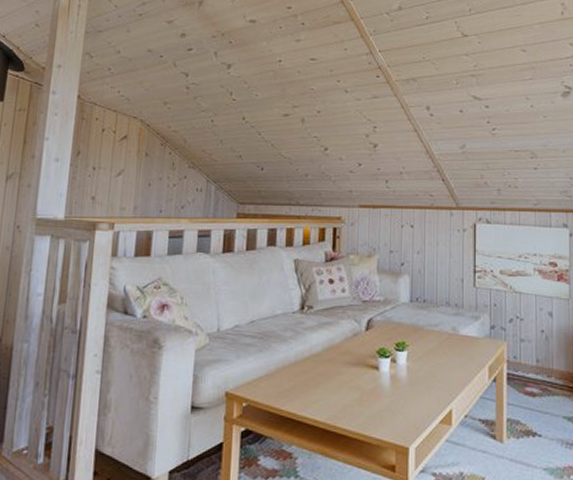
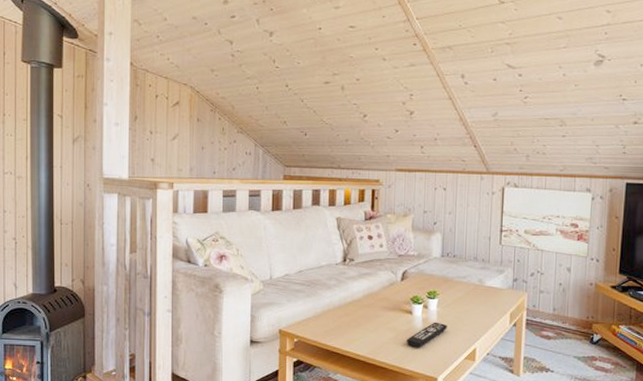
remote control: none [372,378,419,411] -> present [406,322,447,348]

